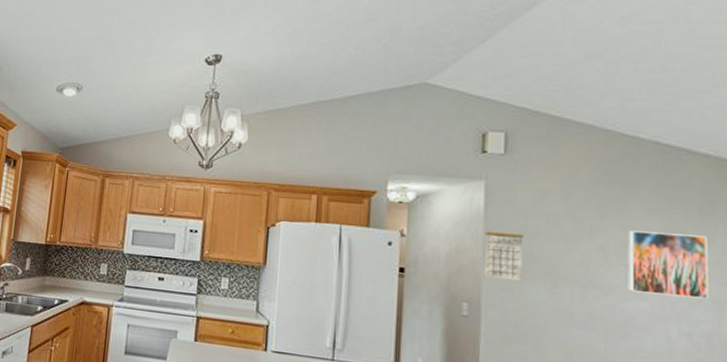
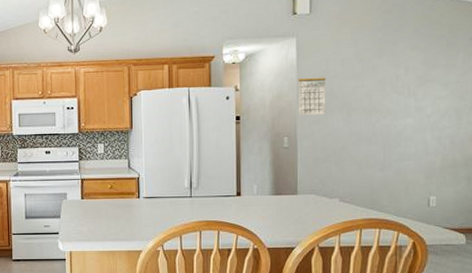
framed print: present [628,230,708,299] -> none [398,63,452,112]

